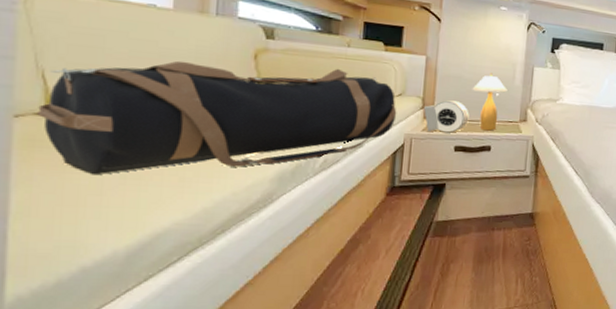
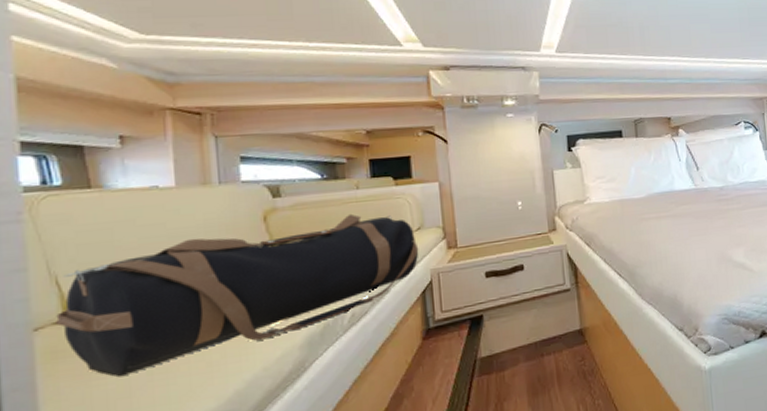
alarm clock: present [424,100,469,134] -> none [446,223,495,263]
table lamp: present [472,72,509,131] -> none [492,185,531,249]

